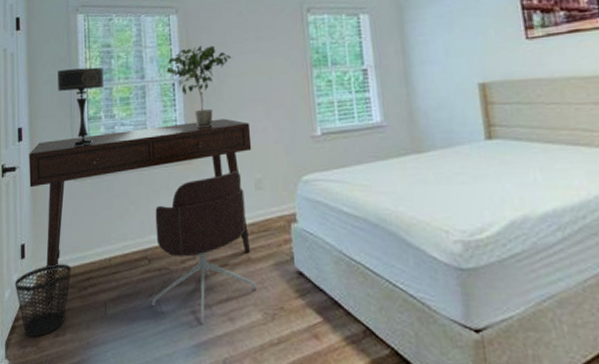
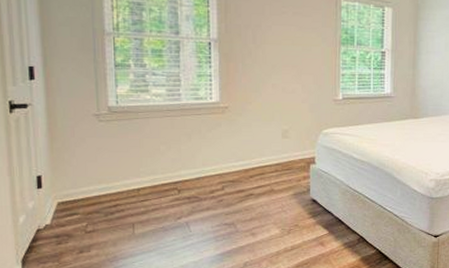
wastebasket: present [15,264,71,338] -> none [30,193,96,255]
desk: present [29,118,252,305] -> none [44,78,282,228]
table lamp: present [58,67,104,147] -> none [78,14,133,90]
office chair: present [151,171,256,324] -> none [180,122,277,239]
potted plant: present [166,45,232,127] -> none [202,11,269,84]

